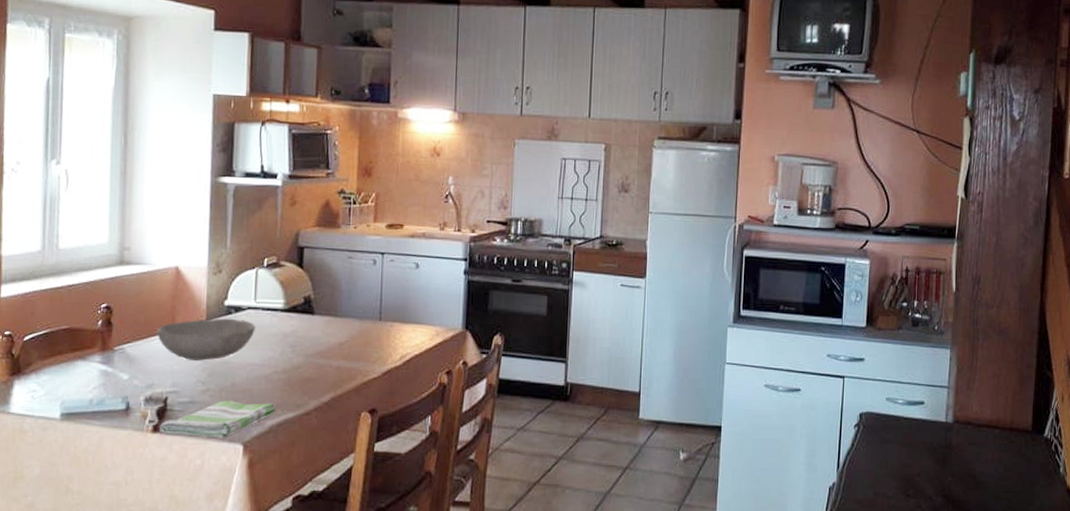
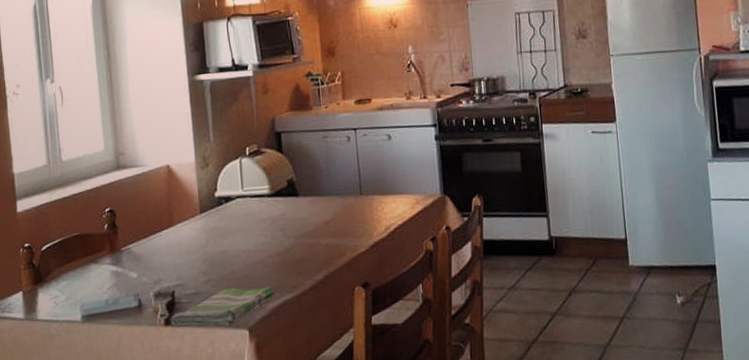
bowl: present [157,318,255,361] -> none [157,208,246,253]

